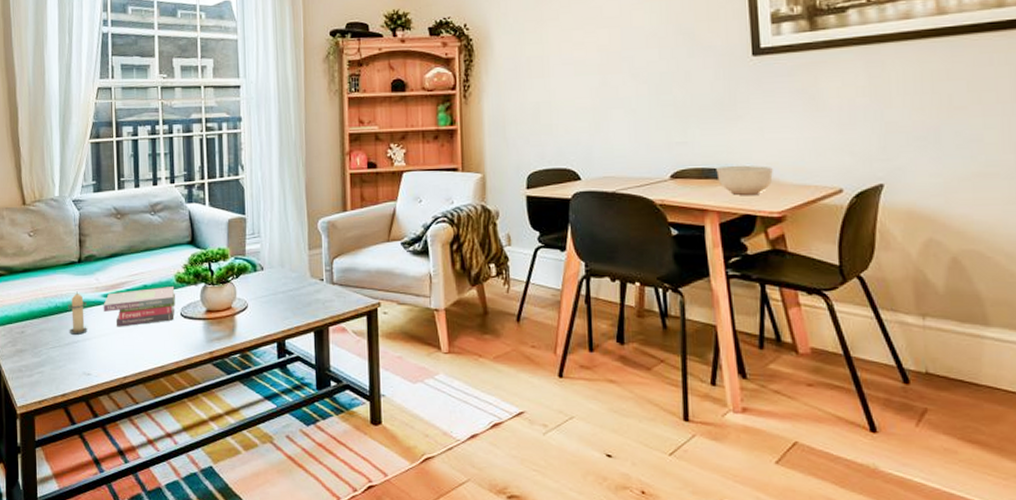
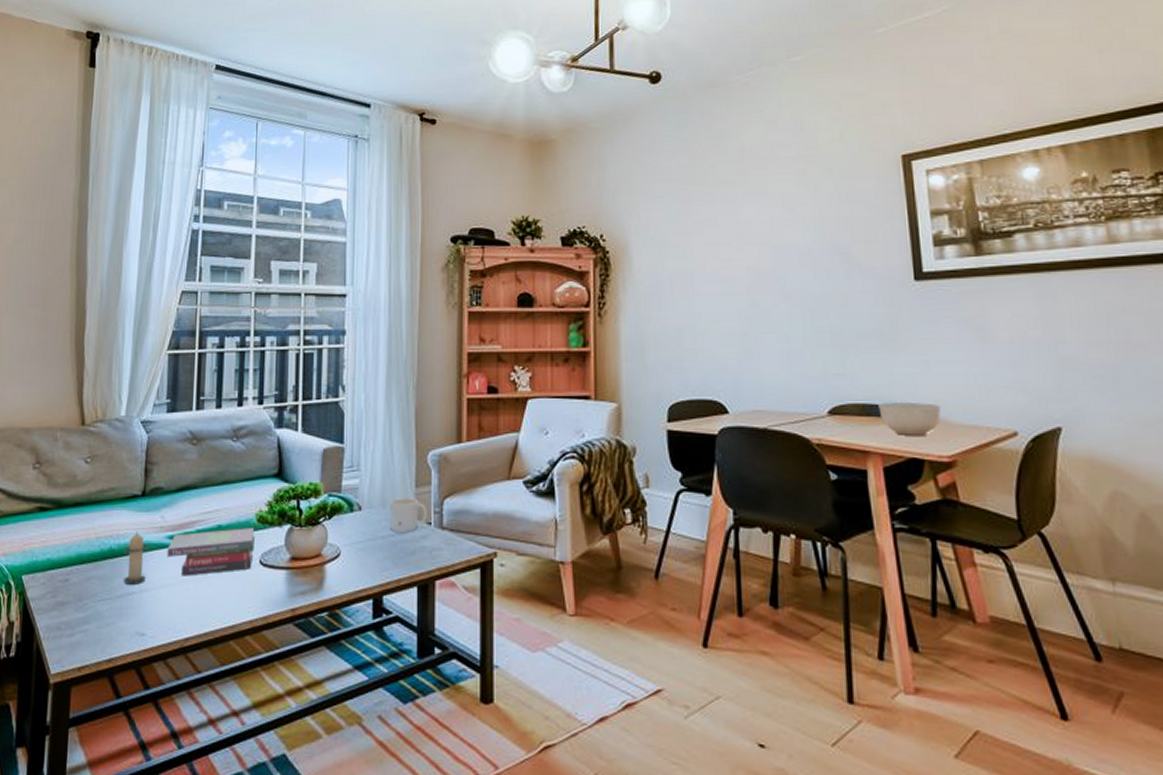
mug: none [286,259,320,289] -> present [389,498,427,534]

